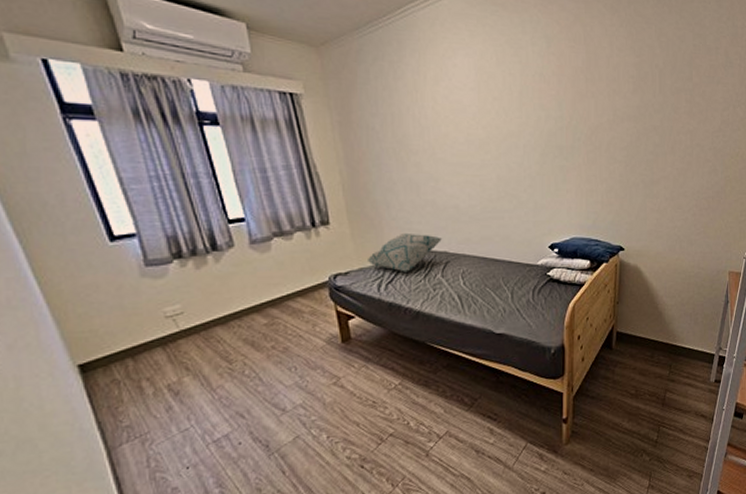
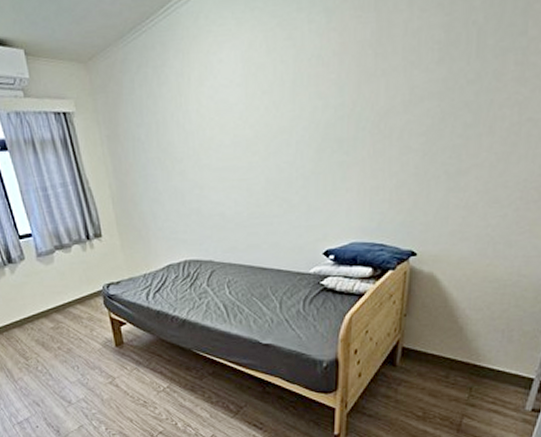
decorative pillow: present [368,232,443,272] -> none [137,242,208,282]

